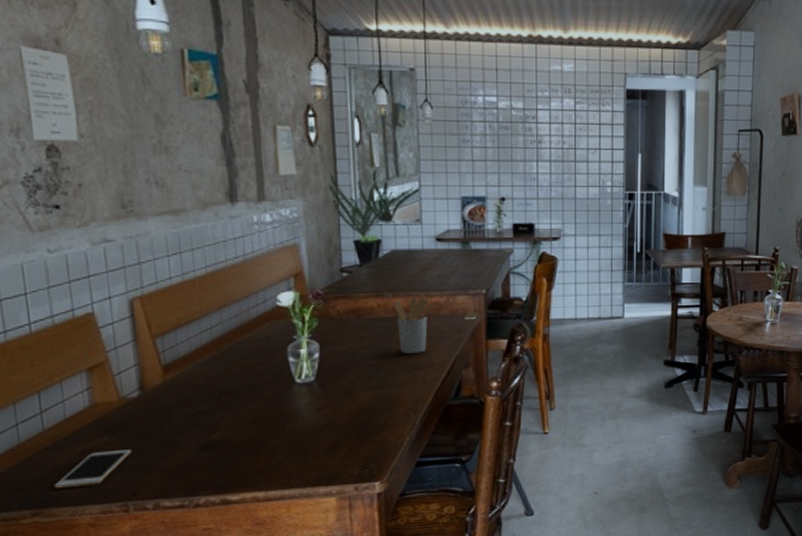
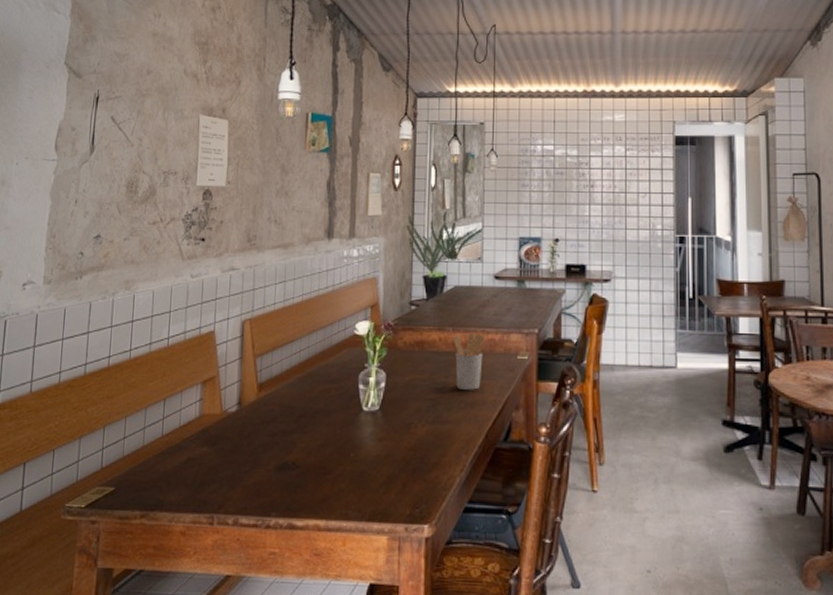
cell phone: present [53,449,131,489] -> none [161,461,223,494]

